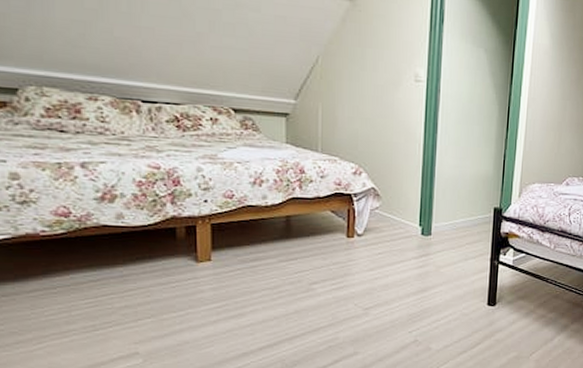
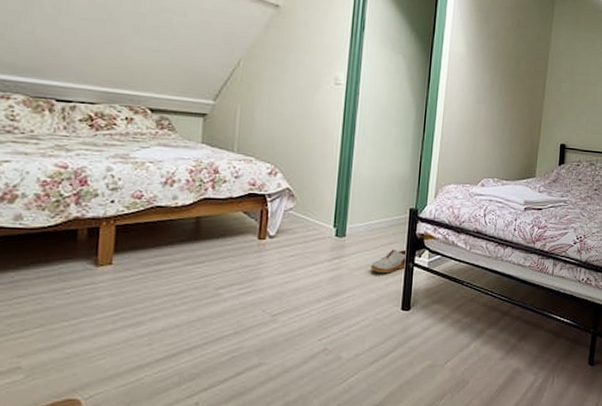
shoe: none [457,247,491,271] -> present [371,249,406,274]

